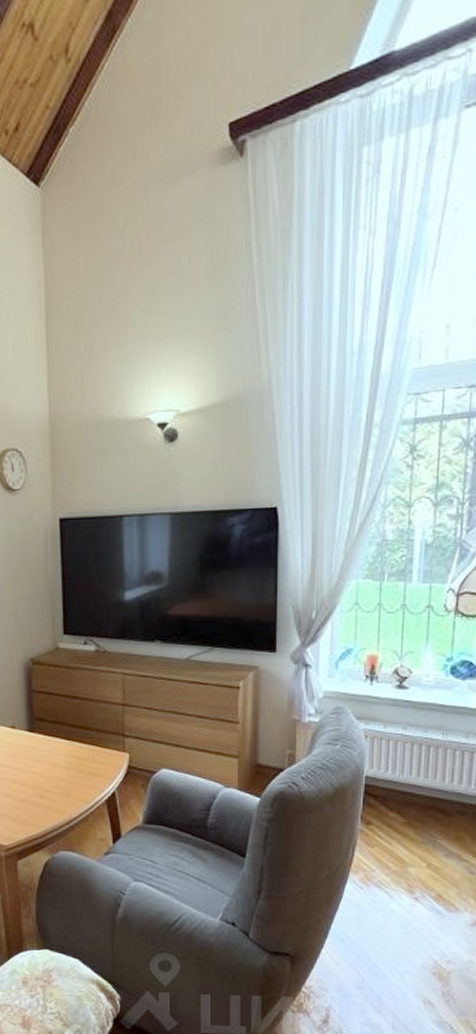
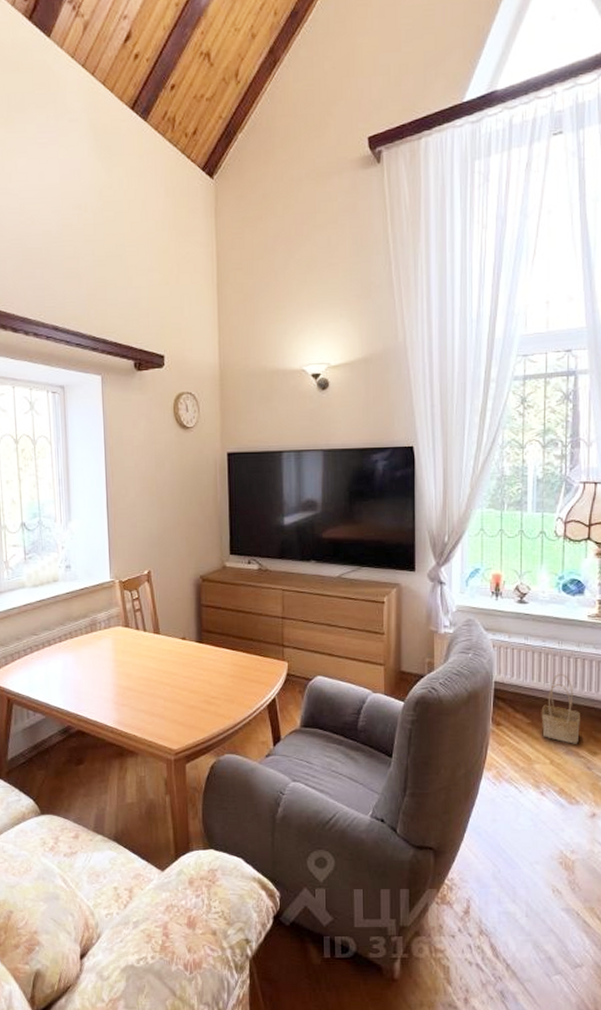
basket: none [418,769,465,846] -> present [541,674,580,744]

